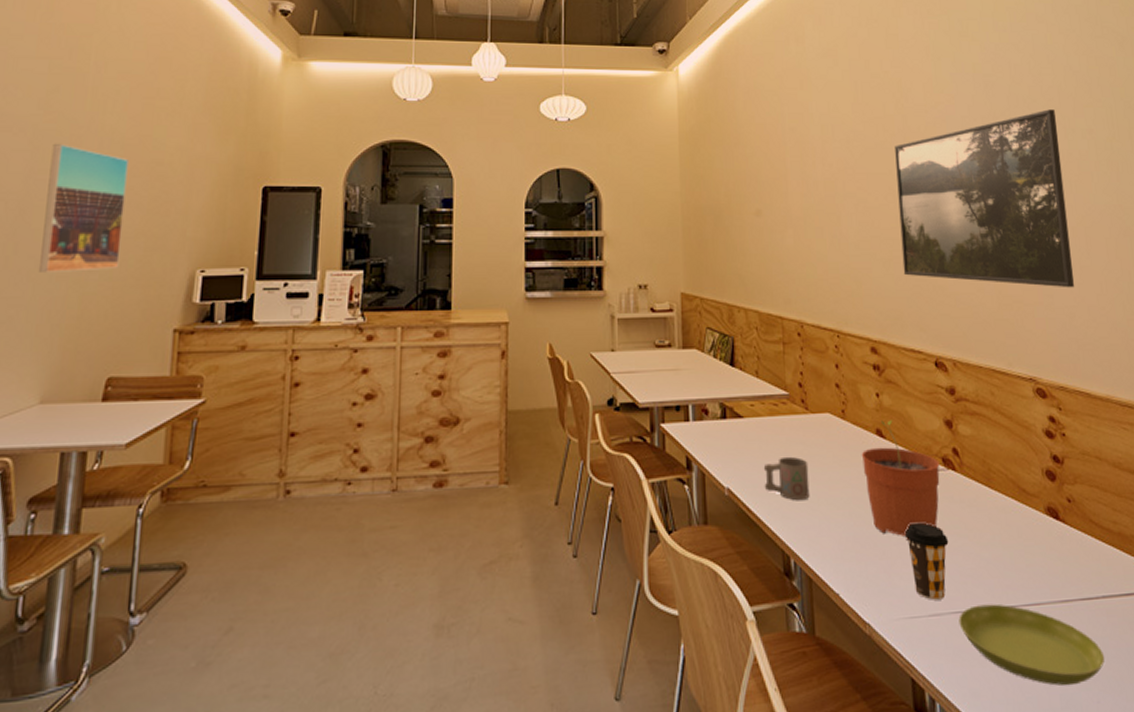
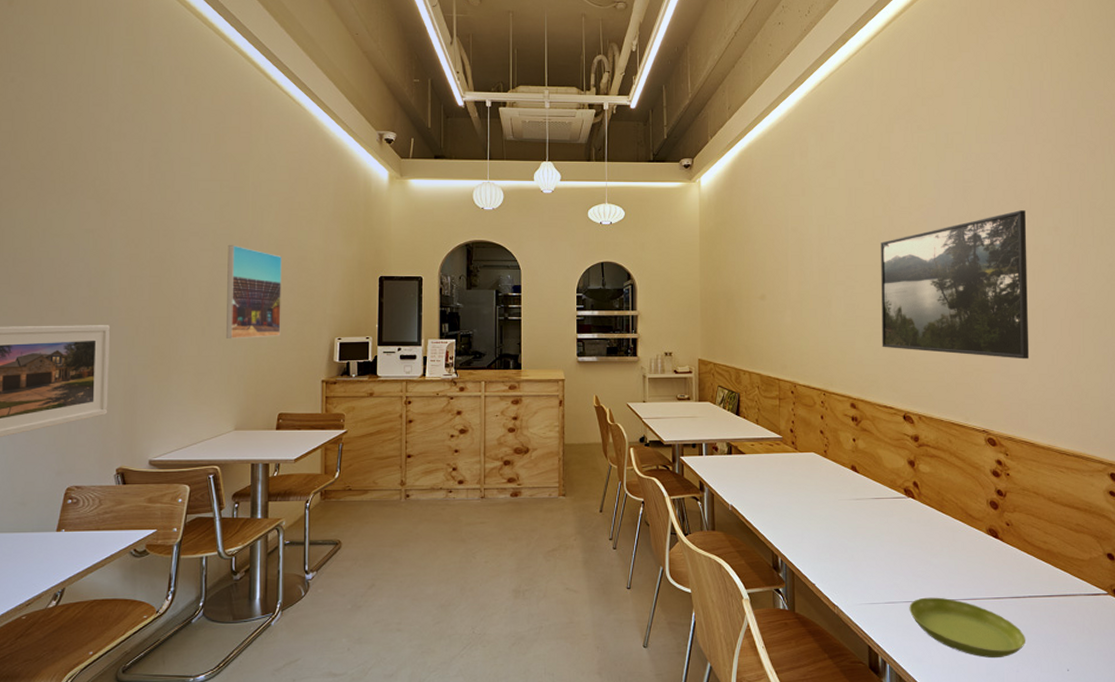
mug: present [763,456,810,500] -> none [759,483,795,515]
plant pot: present [861,420,940,541] -> none [838,459,902,549]
coffee cup: present [904,522,949,600] -> none [869,535,905,592]

